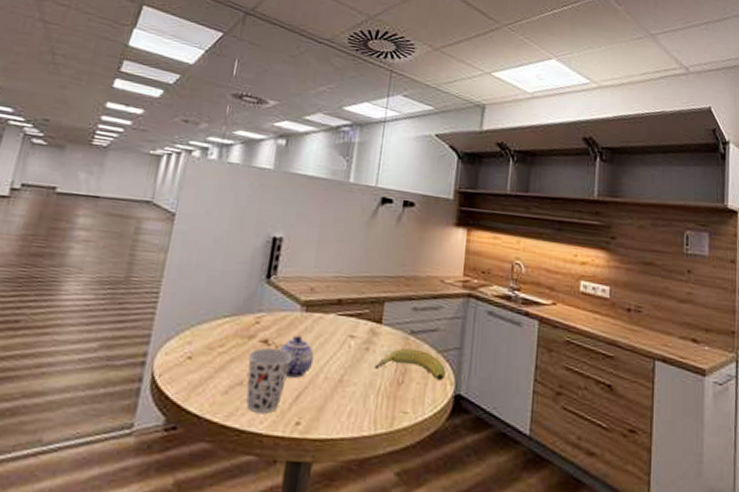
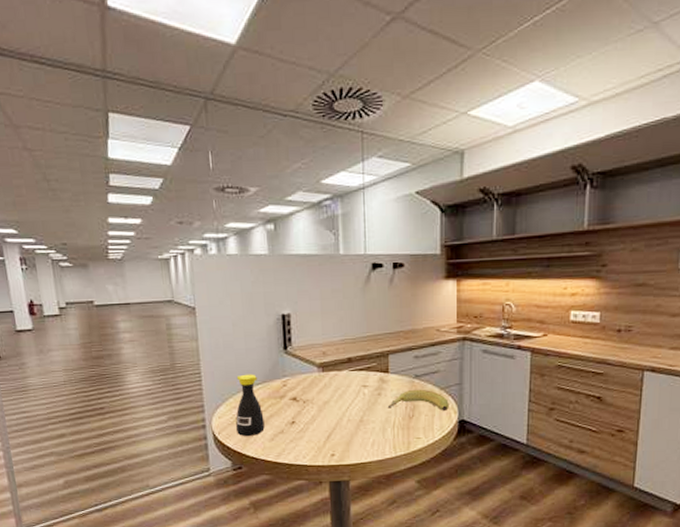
bottle: none [183,301,227,384] -> present [236,374,265,436]
cup: present [246,347,293,413] -> none [284,402,319,451]
teapot: present [280,335,315,379] -> none [308,391,337,424]

